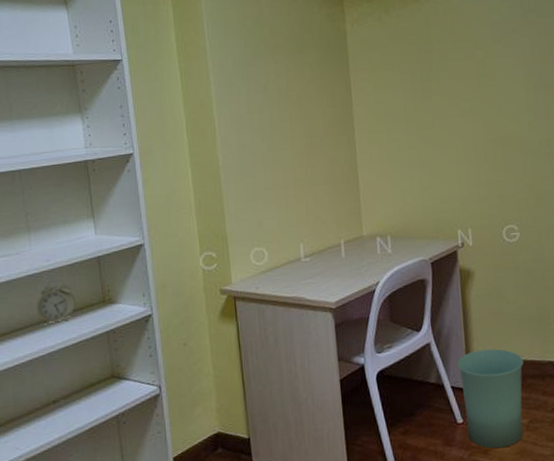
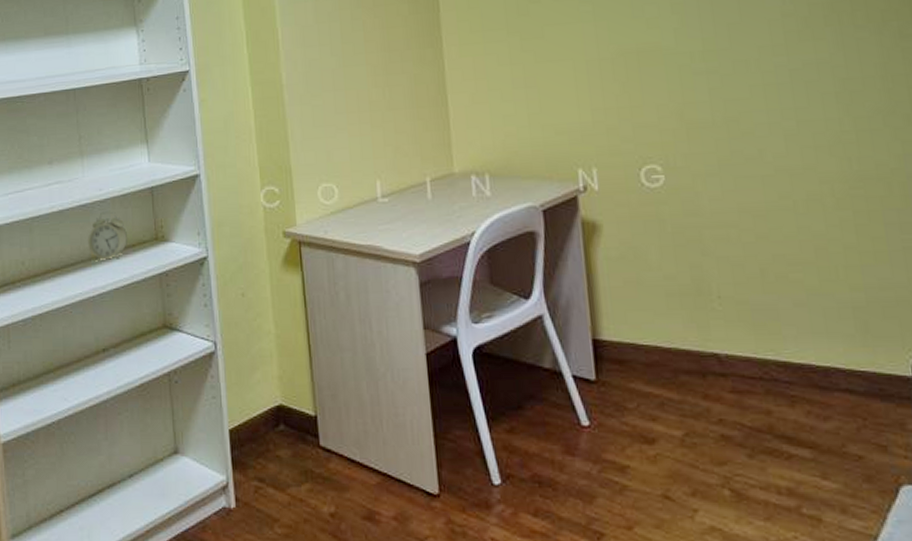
waste bin: present [457,349,524,449] -> none [580,329,677,467]

